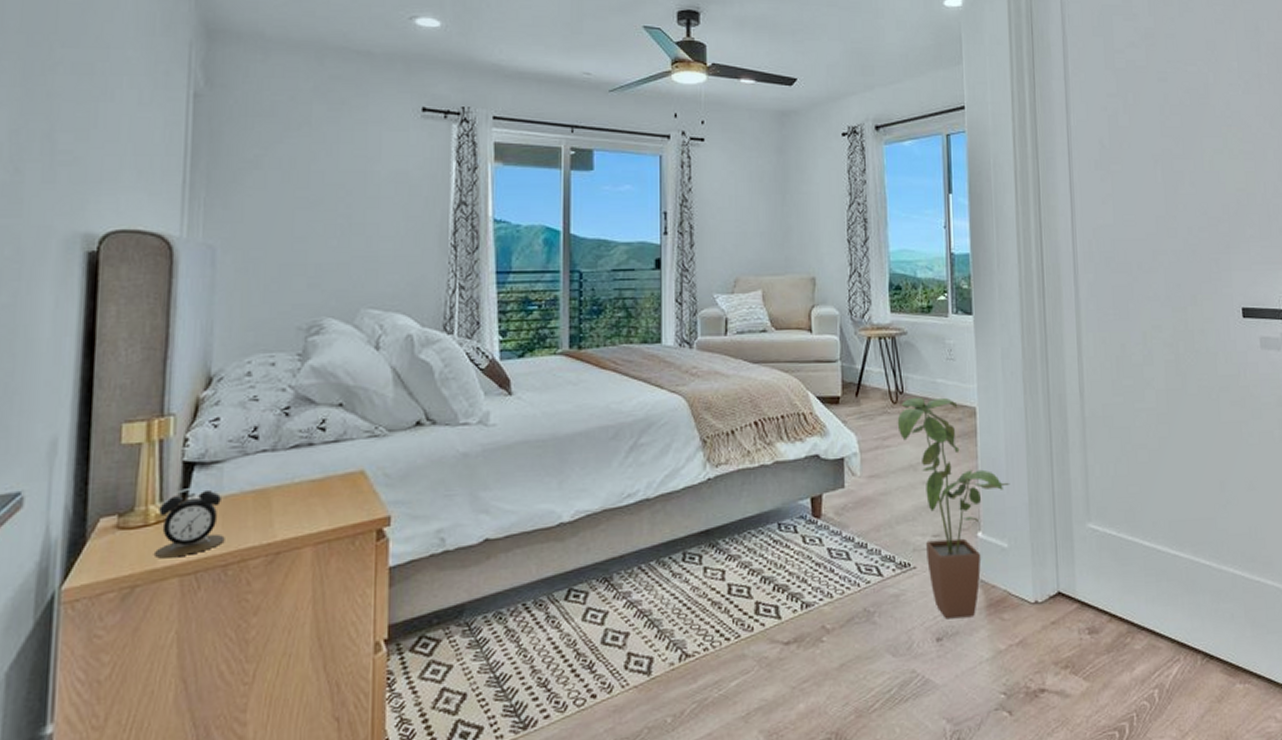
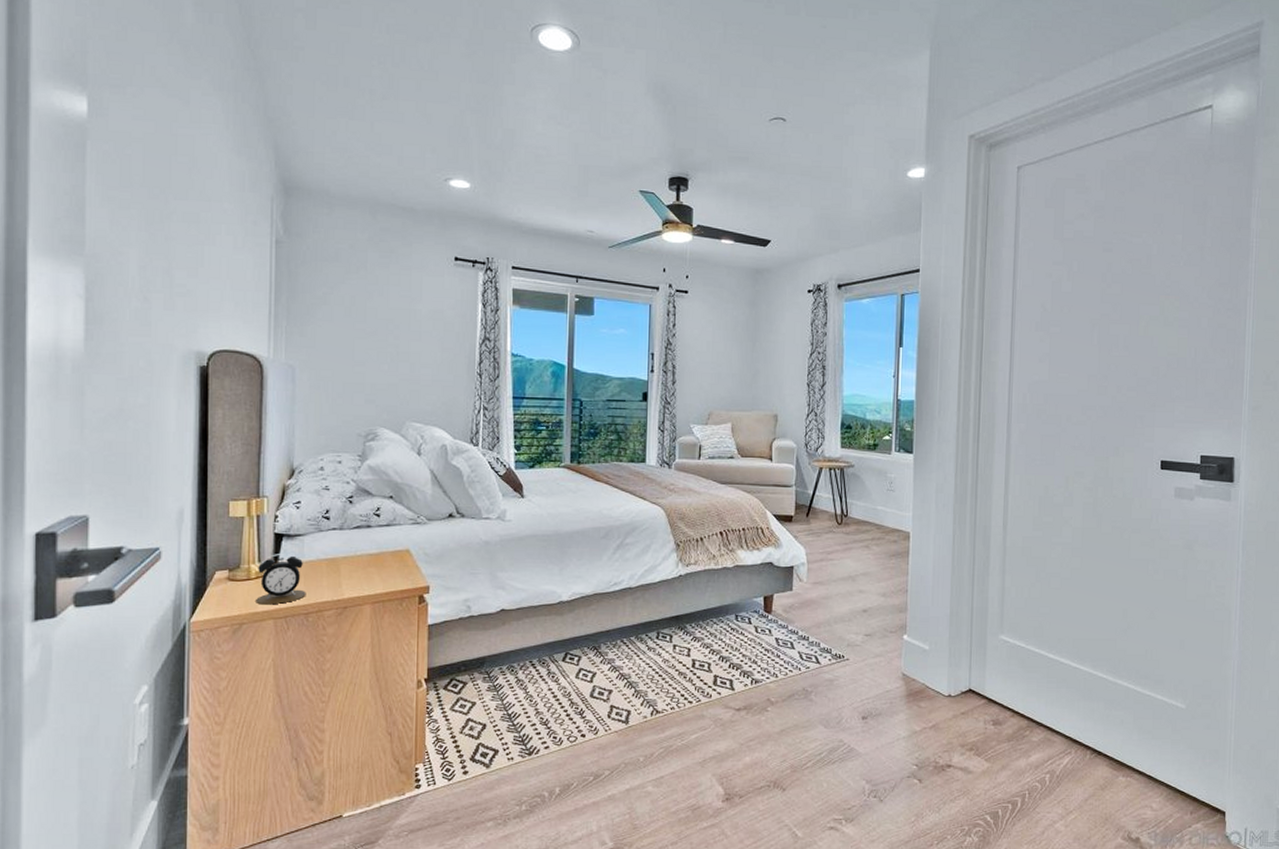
house plant: present [897,397,1010,619] -> none [840,520,935,703]

